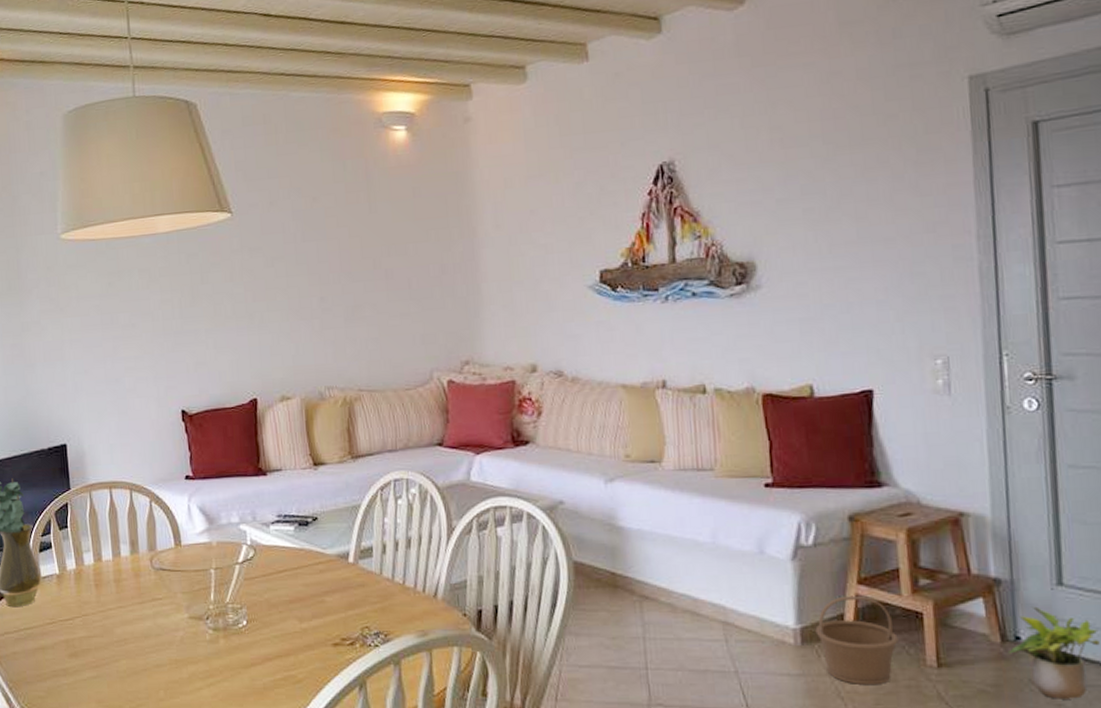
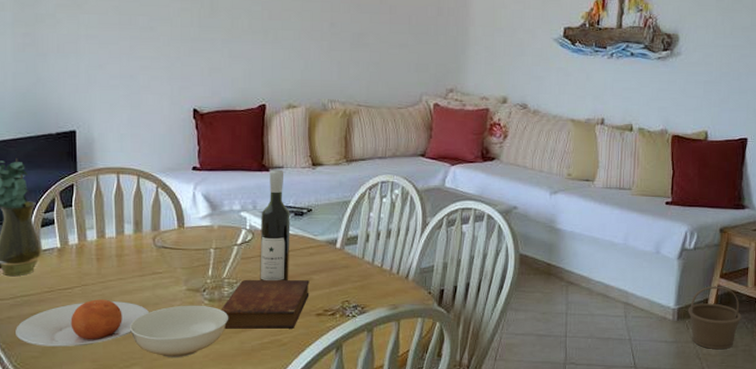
plate: none [21,630,153,685] -> present [16,299,150,347]
bowl: none [132,635,237,698] -> present [129,305,229,358]
bible: none [226,603,323,663] -> present [221,279,310,329]
bottle: none [262,472,299,606] -> present [260,169,290,281]

